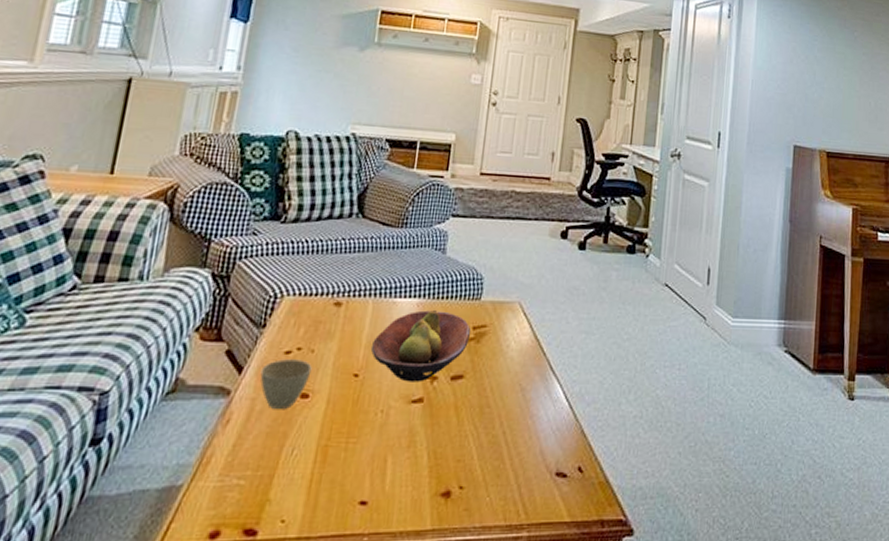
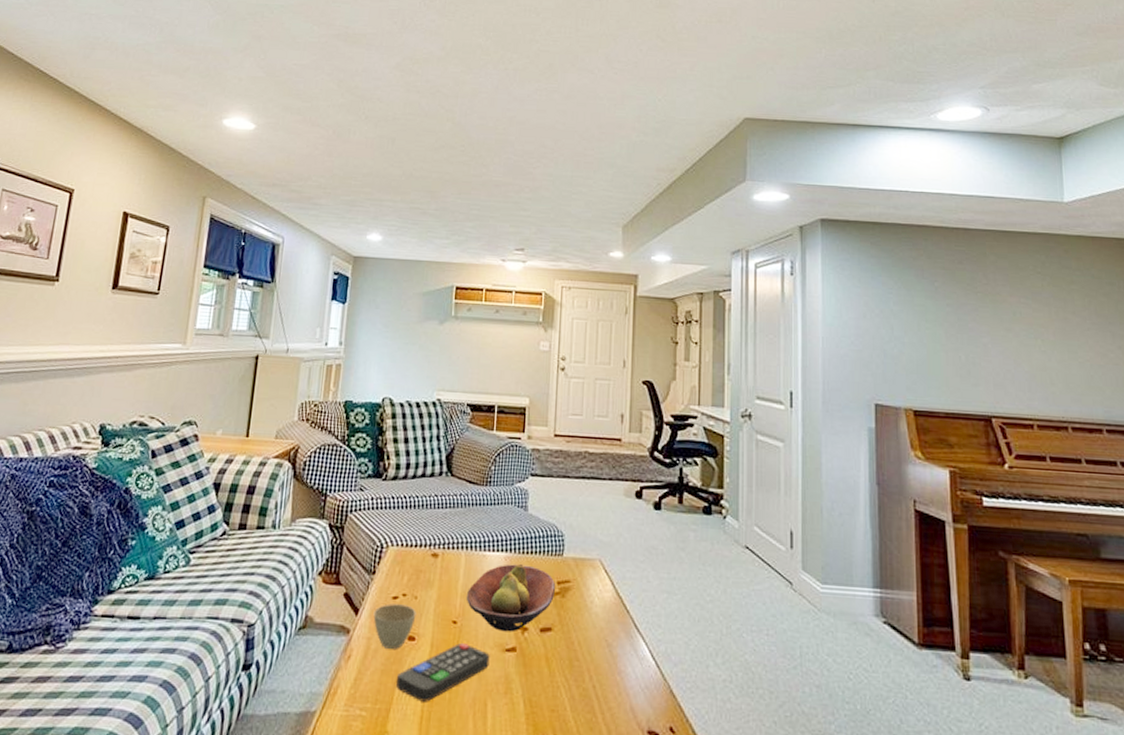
remote control: none [283,396,394,464] -> present [396,642,490,702]

